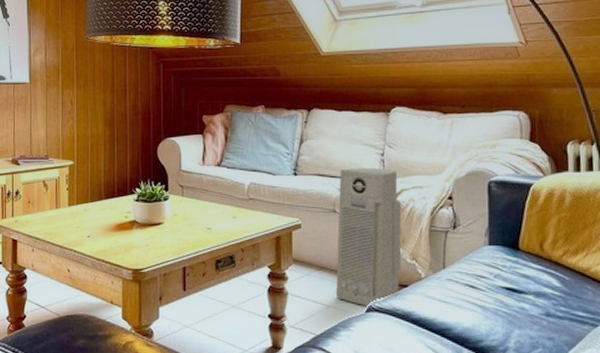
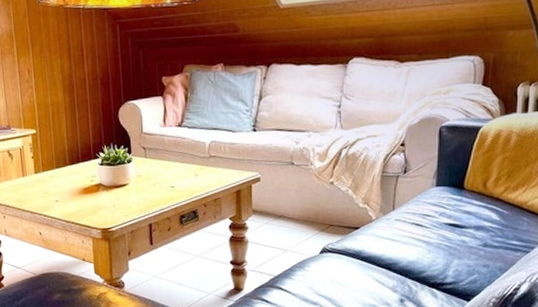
air purifier: present [336,167,402,307] -> none [293,119,355,249]

